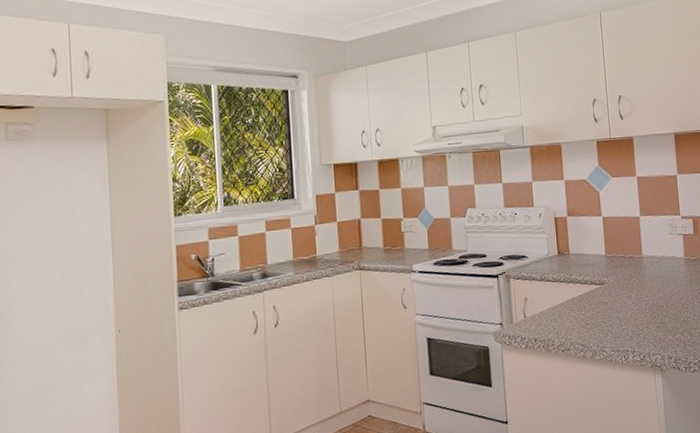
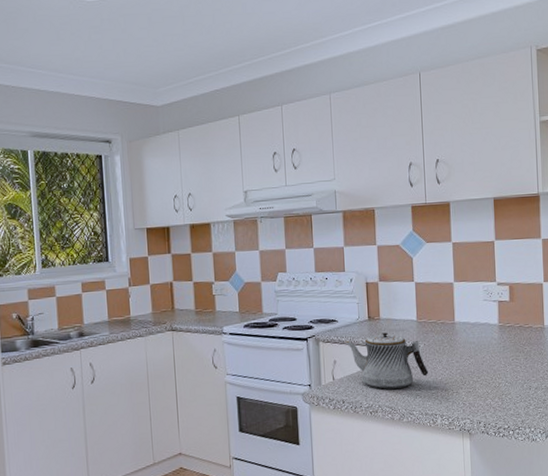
teapot: none [534,268,619,326] -> present [344,332,429,389]

